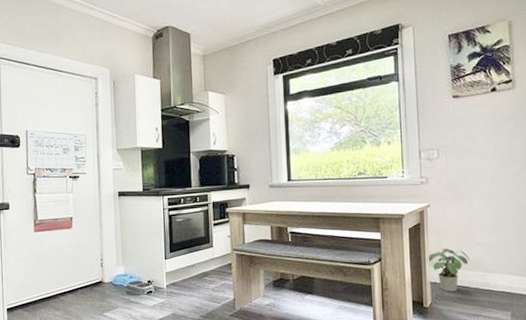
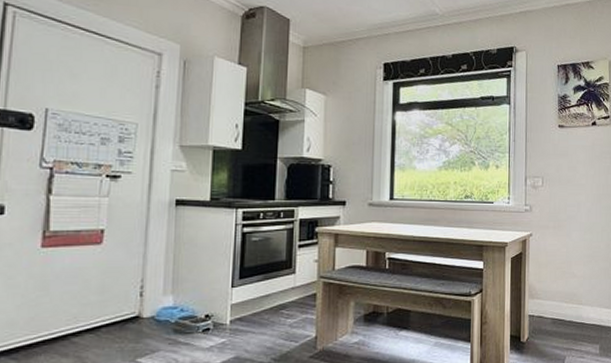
potted plant: present [427,248,470,292] -> none [526,279,566,325]

